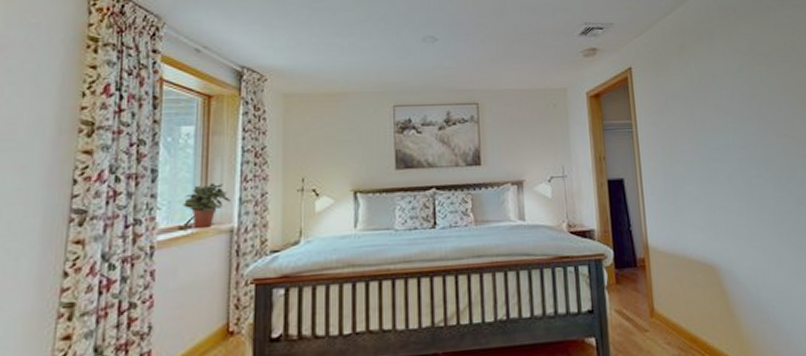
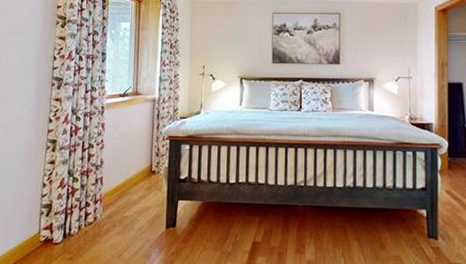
potted plant: present [182,182,231,229] -> none [122,65,154,98]

